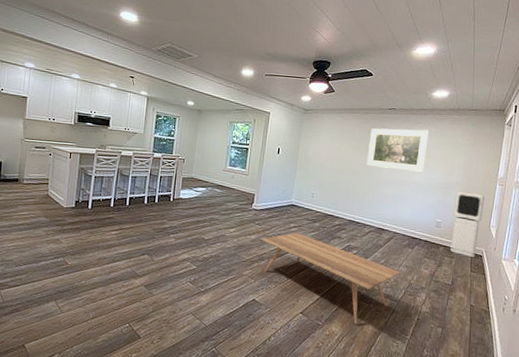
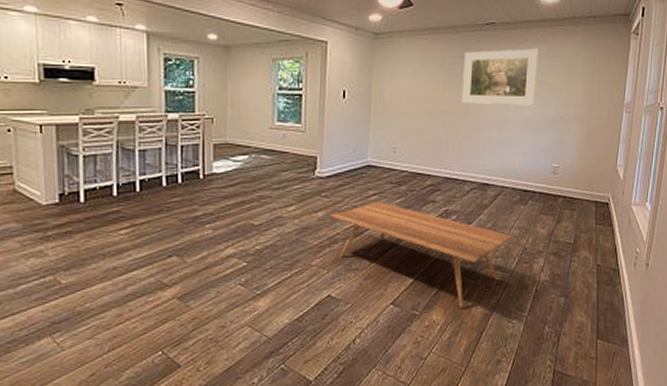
air purifier: present [449,191,485,257] -> none [569,125,610,206]

